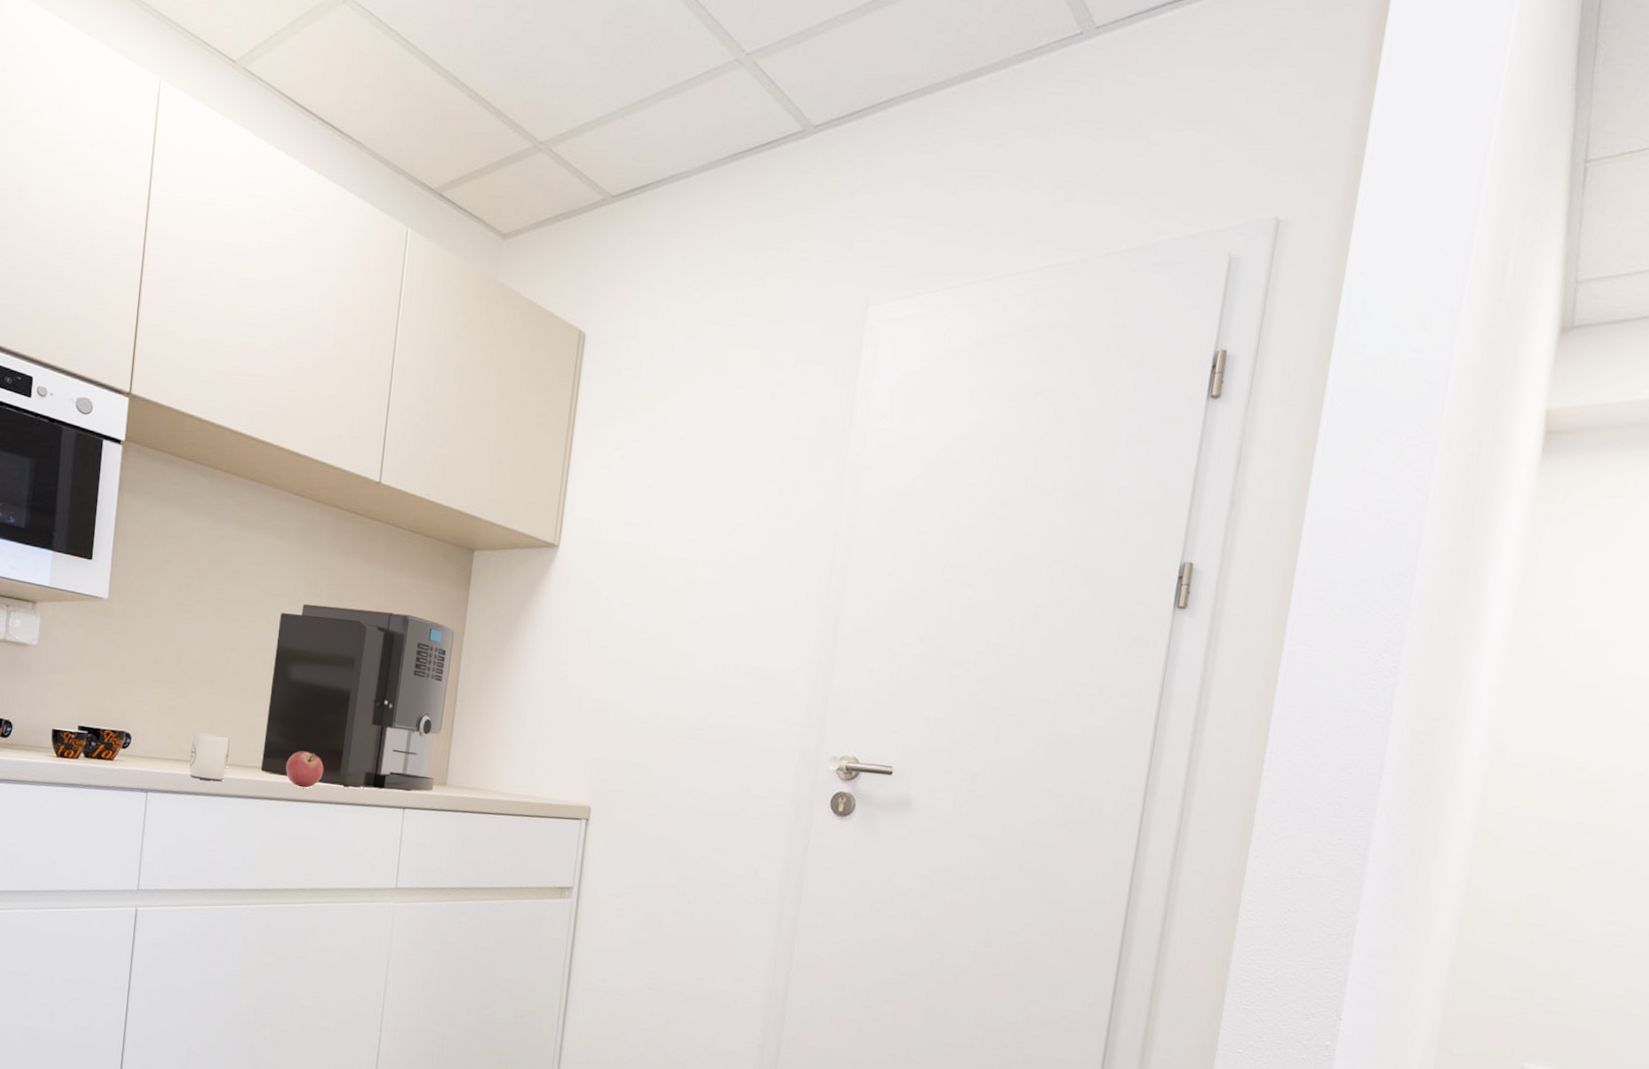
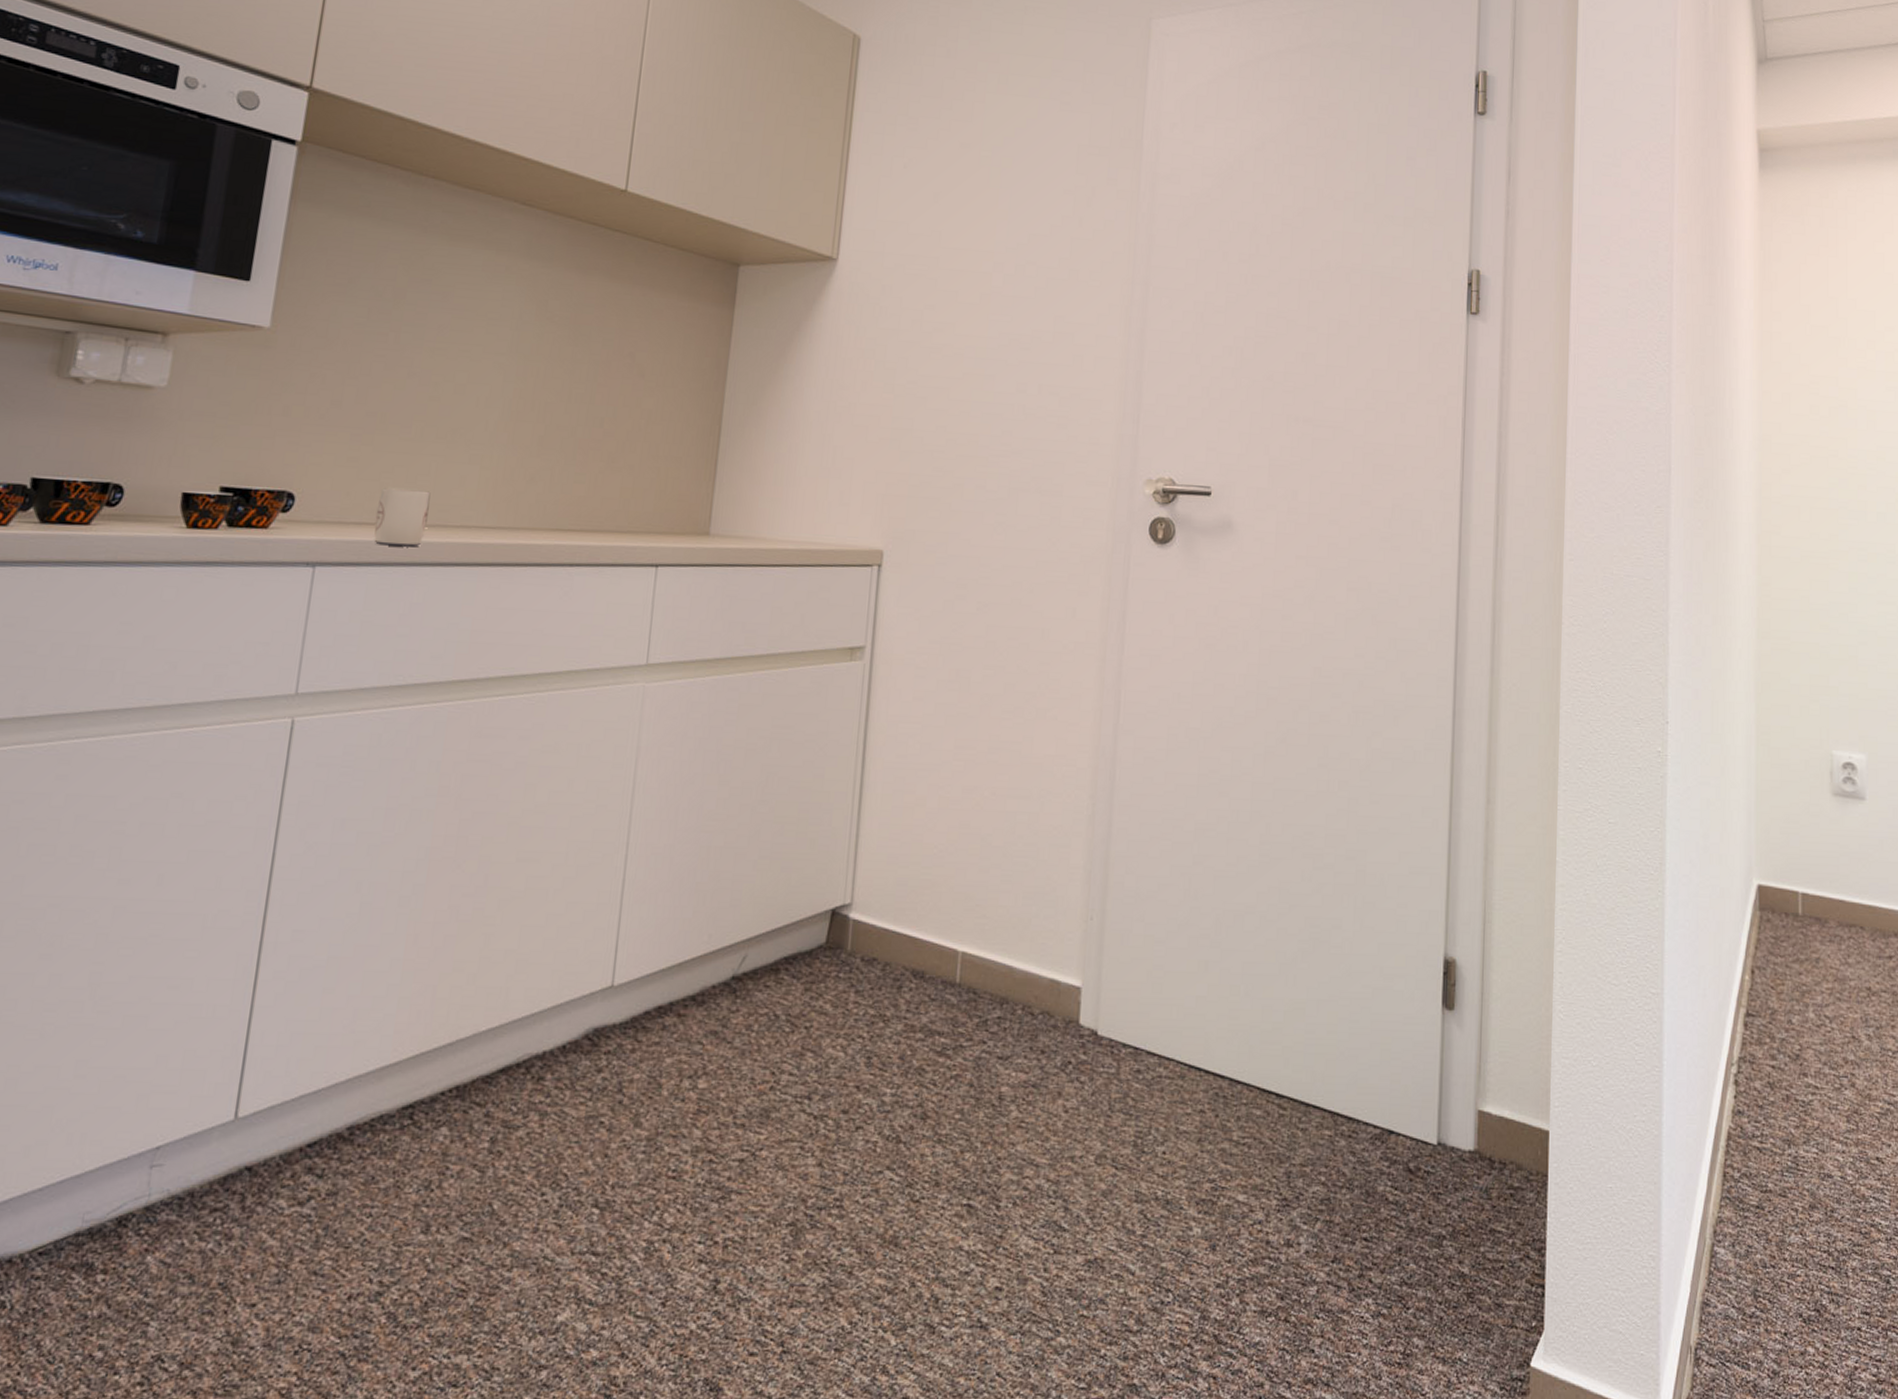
coffee machine: present [261,603,455,792] -> none [471,328,718,545]
fruit: present [285,751,324,788] -> none [504,503,554,549]

